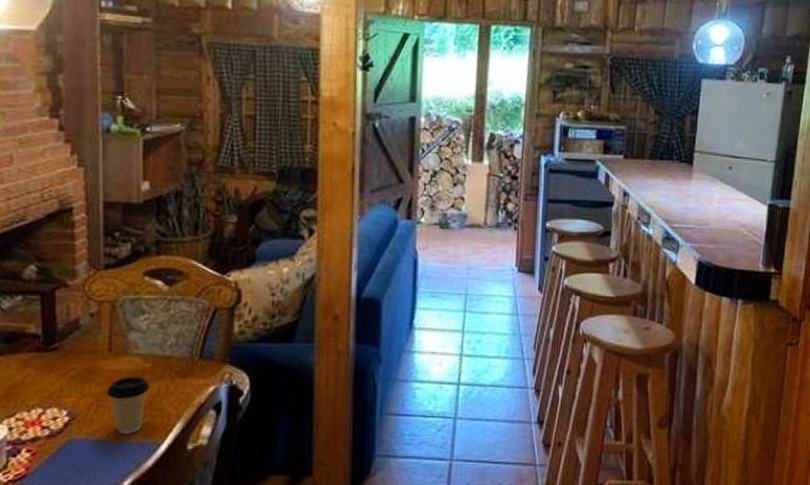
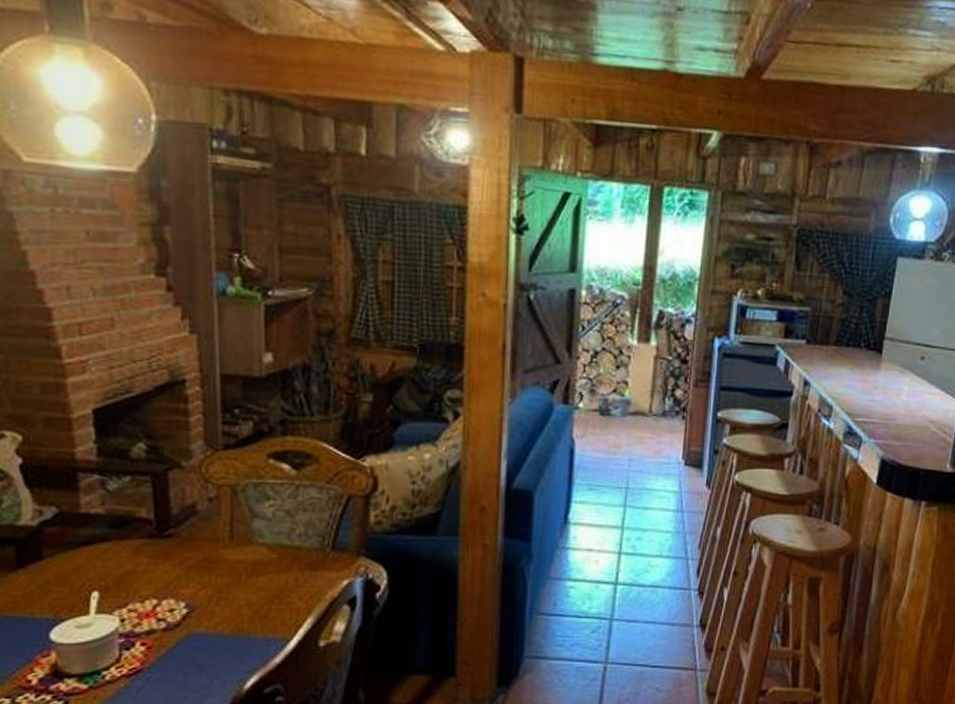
coffee cup: present [107,377,151,434] -> none [229,568,278,629]

